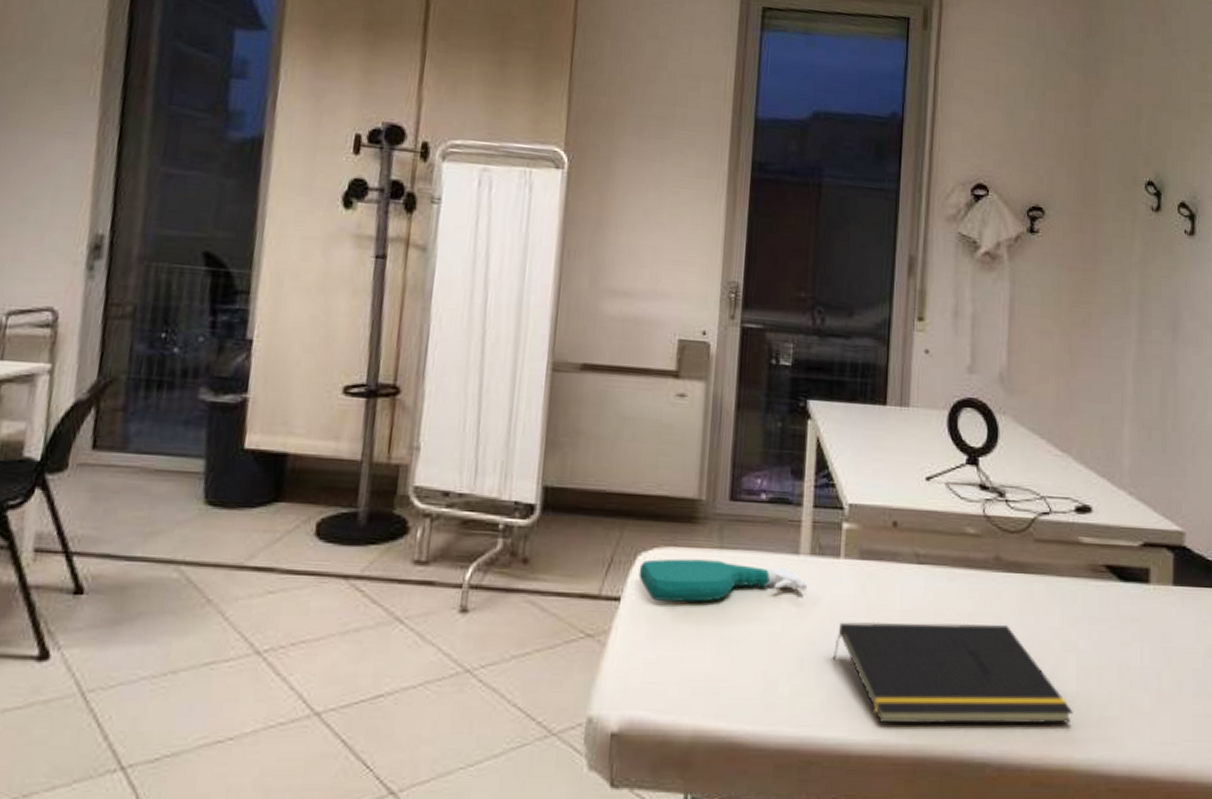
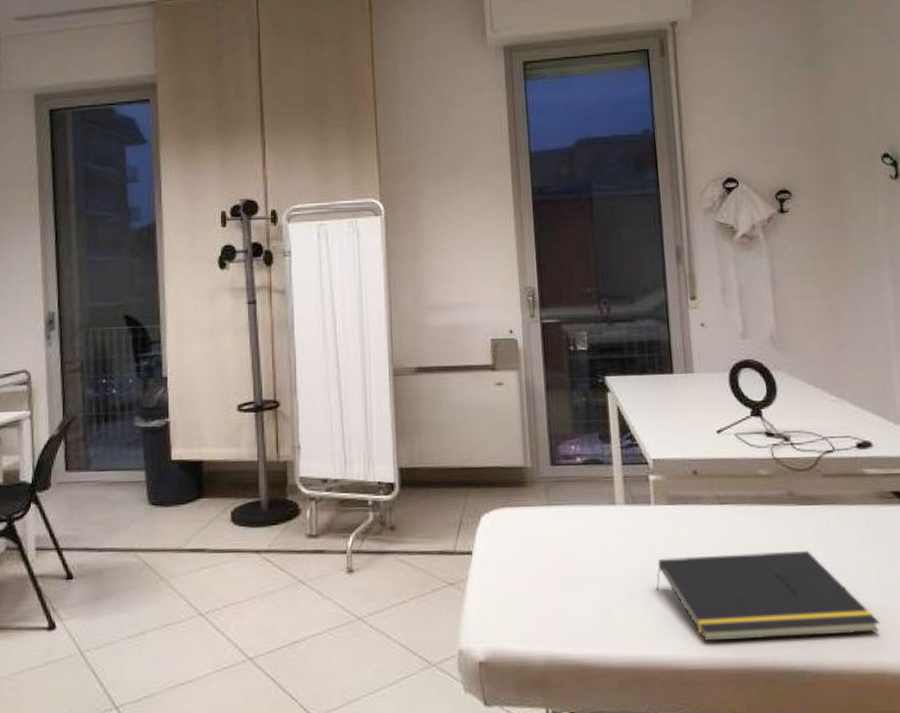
spray bottle: present [638,558,808,602] -> none [484,515,627,552]

